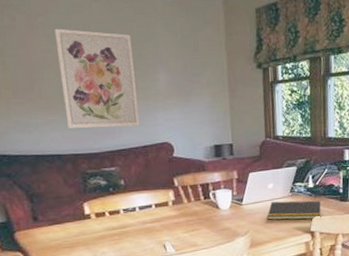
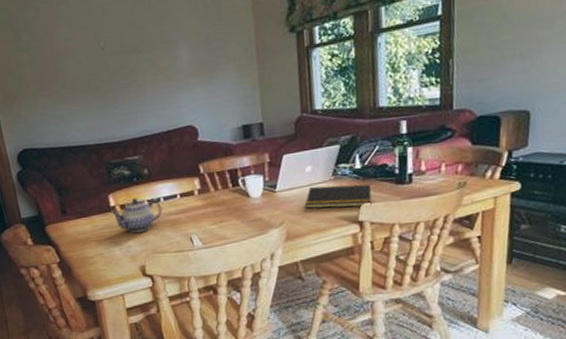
wall art: present [54,28,140,129] -> none [75,11,162,117]
teapot: none [85,207,137,240] -> present [111,198,162,233]

